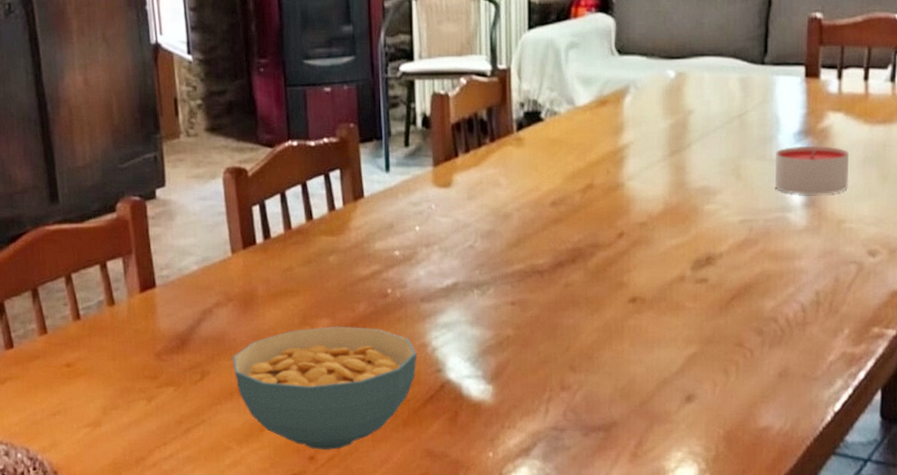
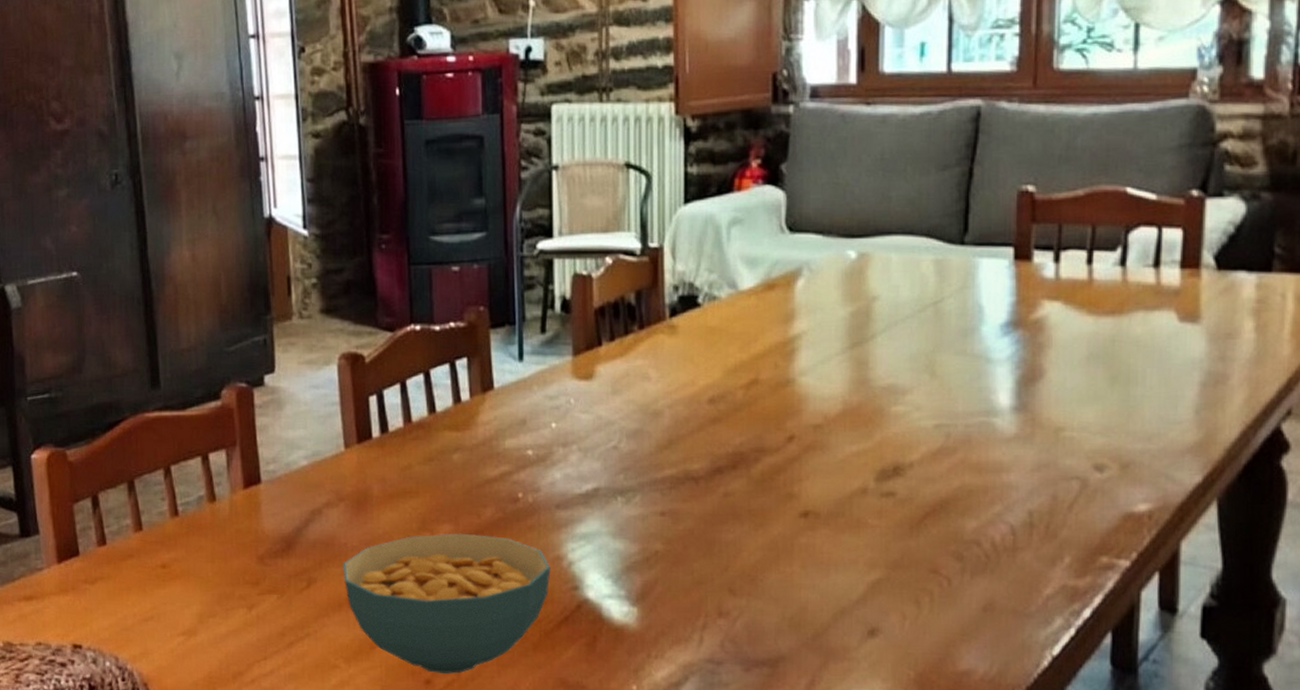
candle: present [775,146,849,195] -> none [978,340,1070,397]

